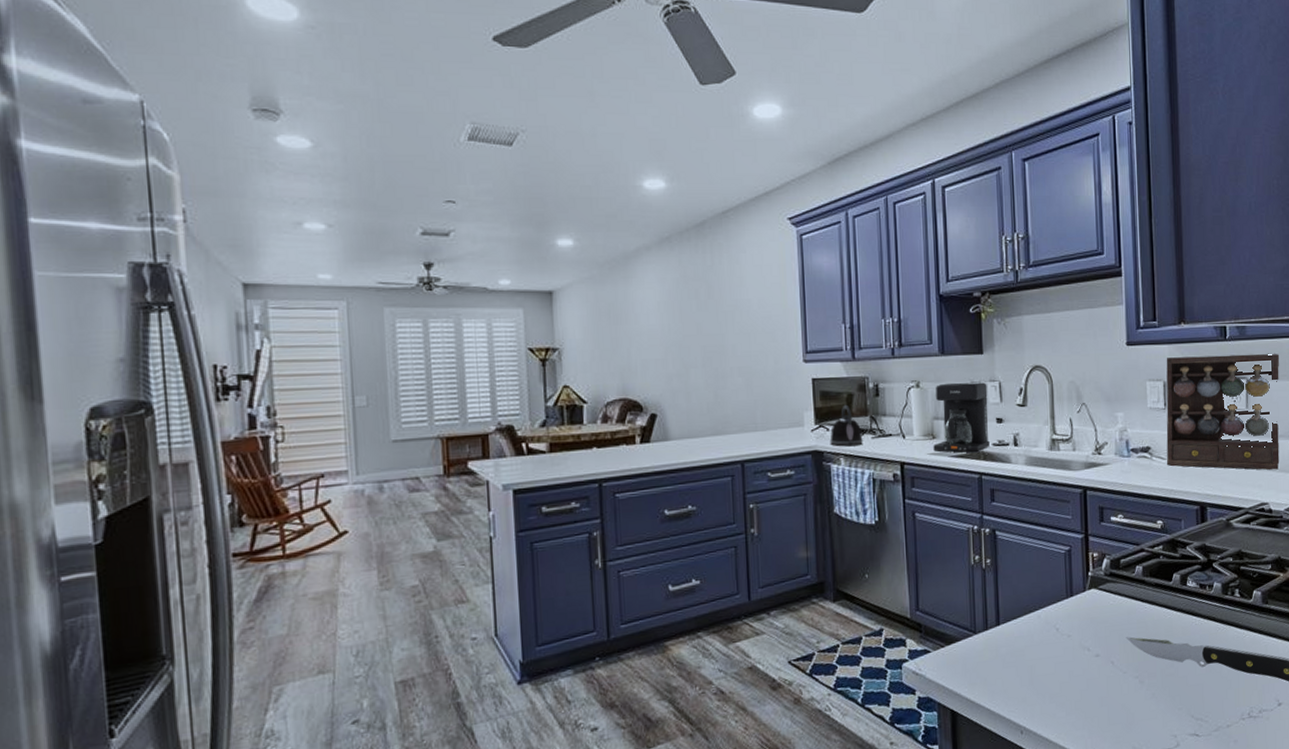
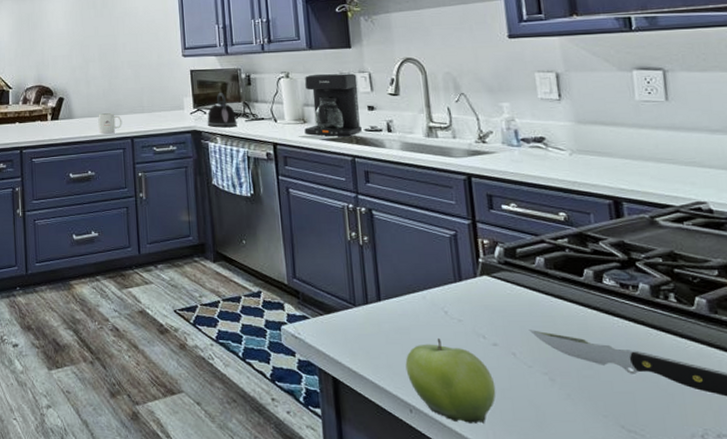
mug: none [700,431,731,458] -> present [98,112,122,134]
fruit: none [1019,655,1096,736] -> present [405,337,496,424]
spice rack: present [1166,354,1279,470] -> none [557,44,718,167]

